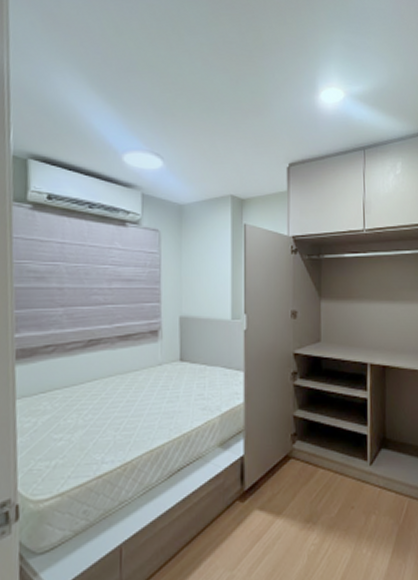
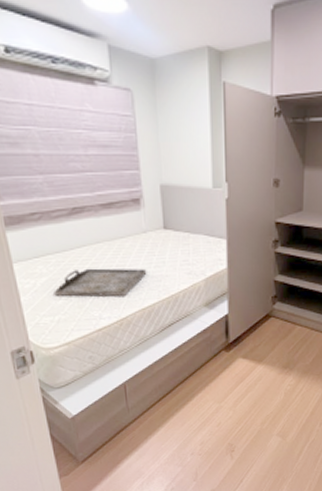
serving tray: none [55,404,159,437] -> present [53,268,147,297]

